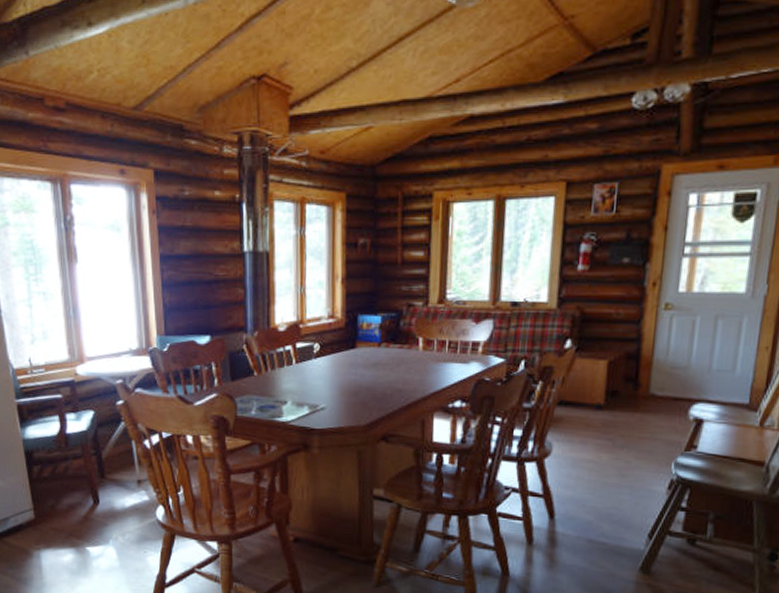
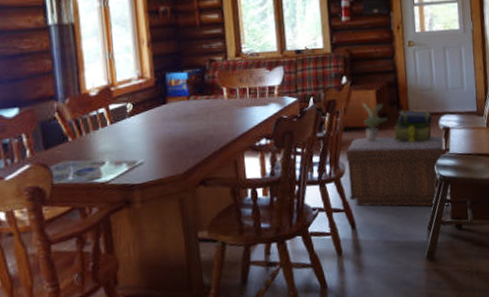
bench: none [551,415,694,512] -> present [345,135,446,207]
potted plant: none [585,375,618,423] -> present [362,103,388,142]
stack of books: none [622,389,682,433] -> present [394,109,433,143]

